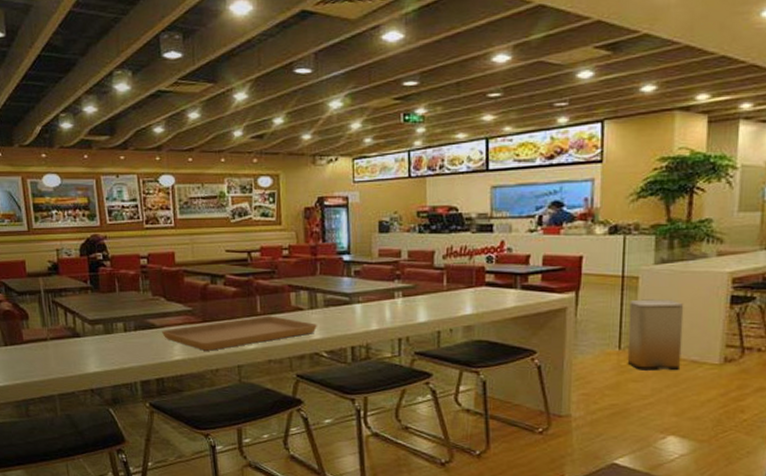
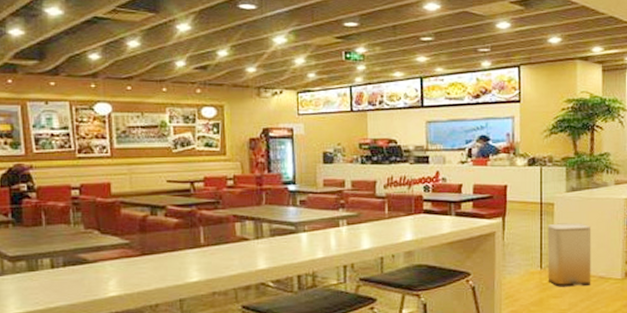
tray: present [161,316,317,351] -> none [94,247,263,285]

